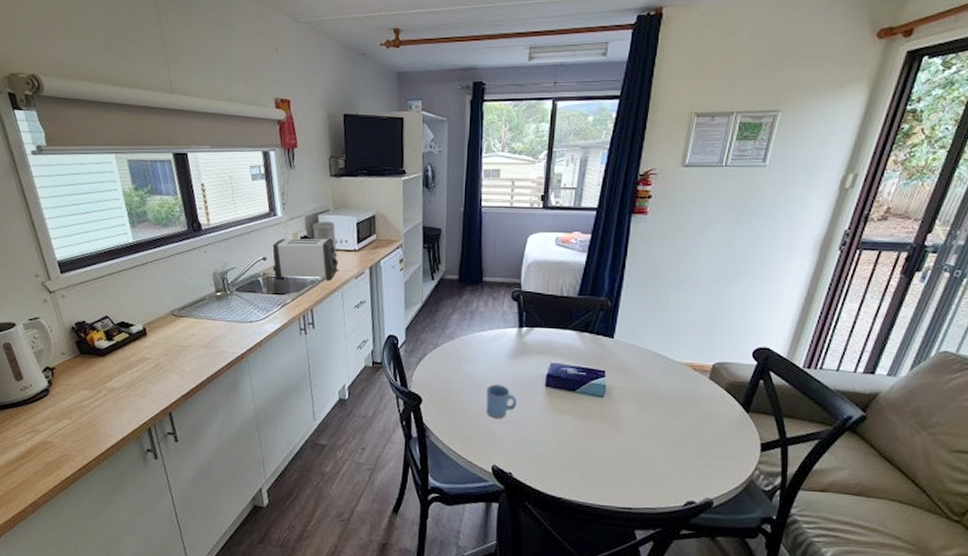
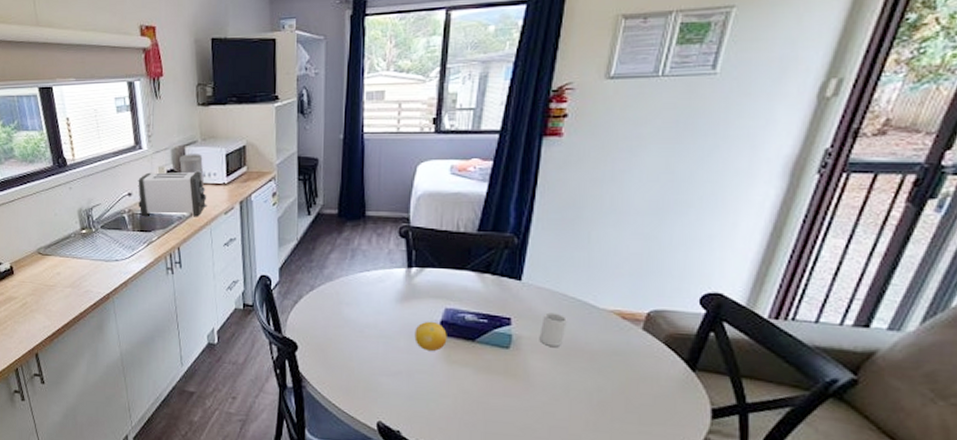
mug: present [486,384,518,418] -> none [370,331,406,369]
fruit: none [524,374,552,401] -> present [414,321,447,351]
cup: none [628,365,650,395] -> present [539,312,567,347]

